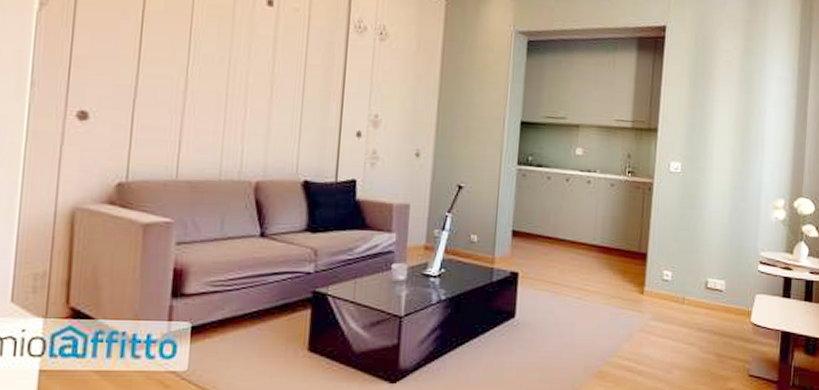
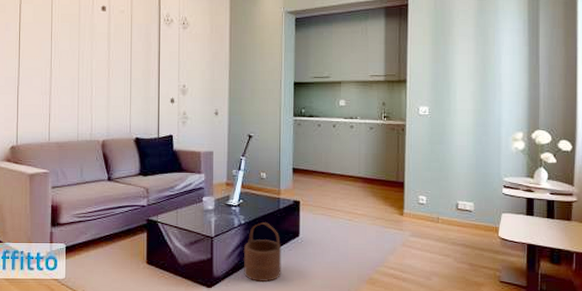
wooden bucket: none [439,299,492,375] -> present [243,222,282,282]

